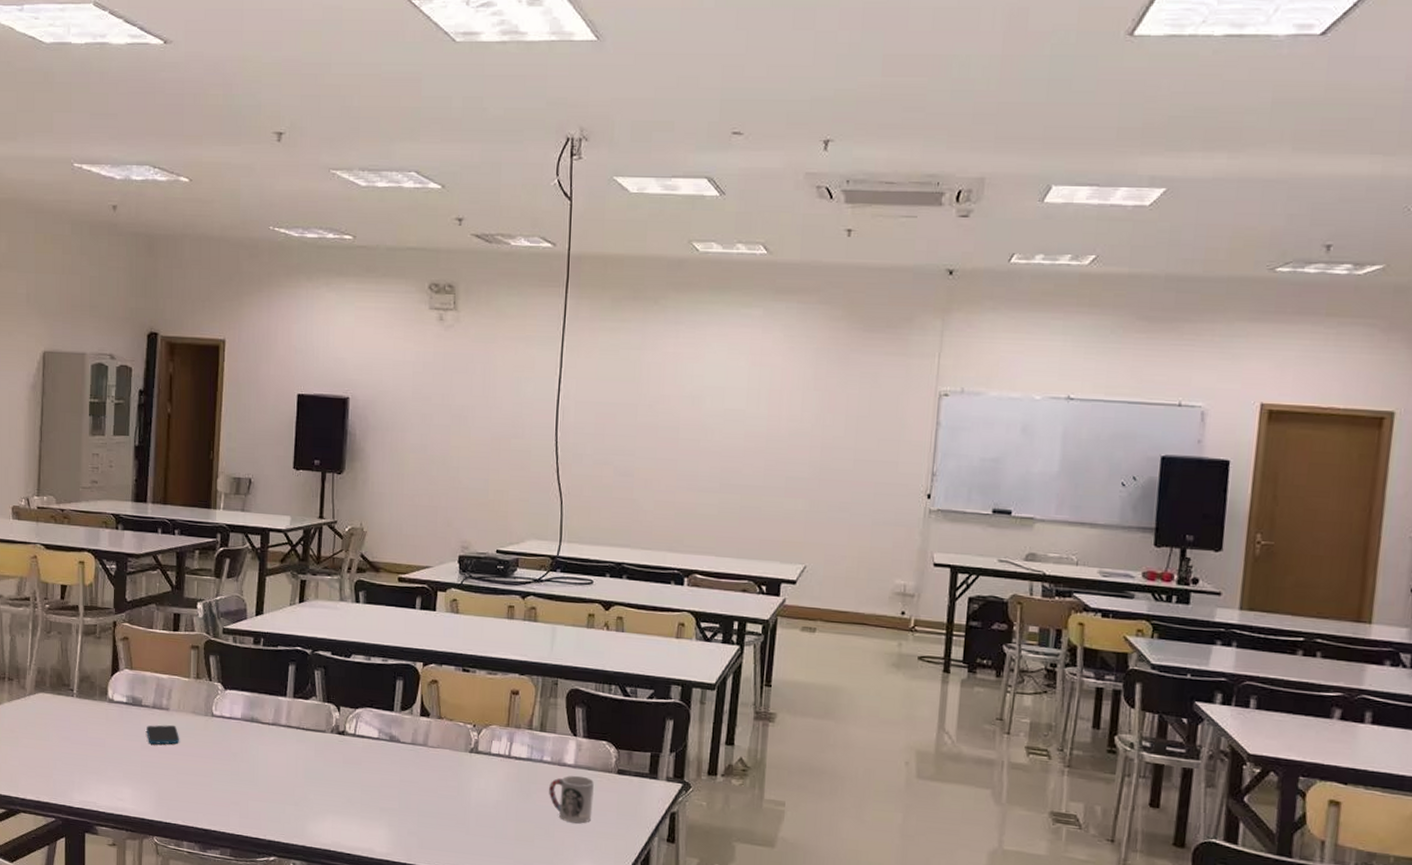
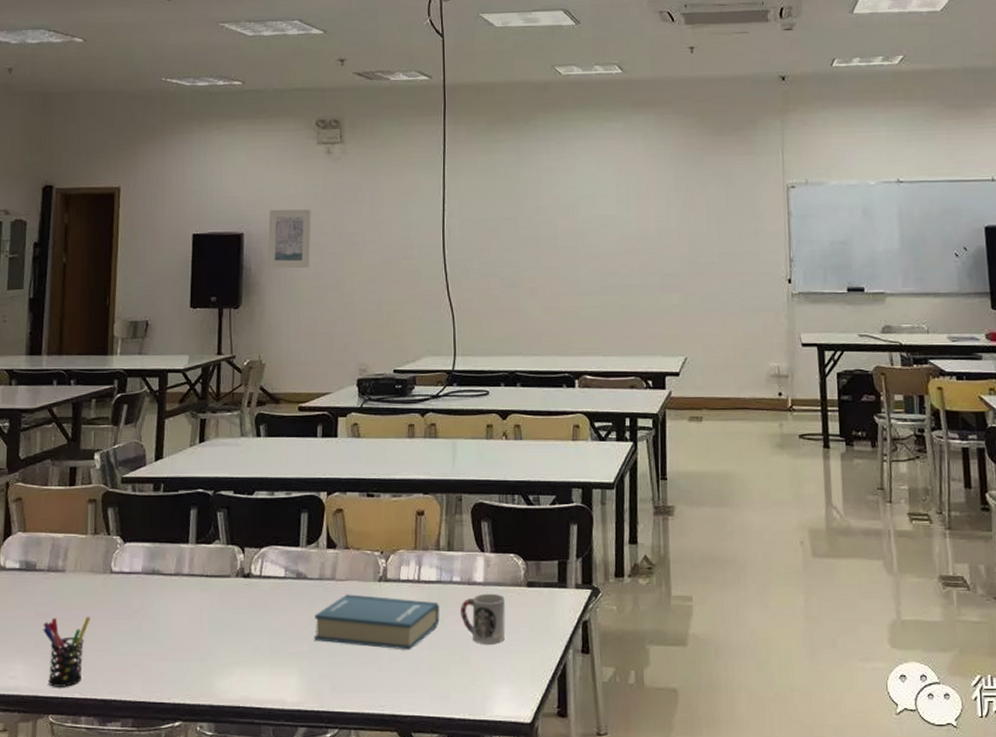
smartphone: present [146,724,180,745] -> none [41,587,77,612]
pen holder: none [148,751,192,814] -> present [43,617,90,687]
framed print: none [372,375,420,439] -> present [267,209,311,269]
book: none [404,761,528,819] -> present [314,594,440,650]

